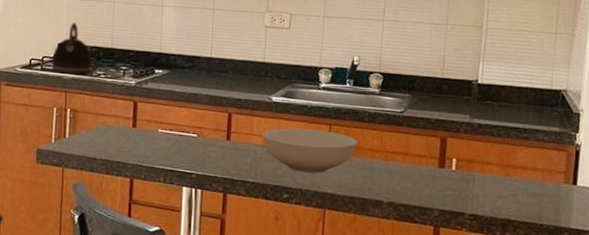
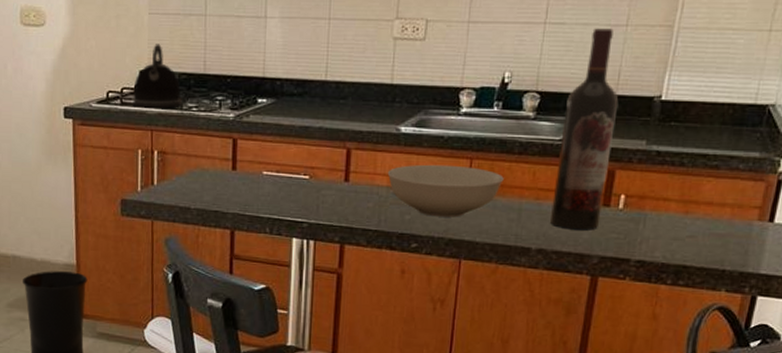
wine bottle: none [396,26,445,187] -> present [549,28,619,229]

